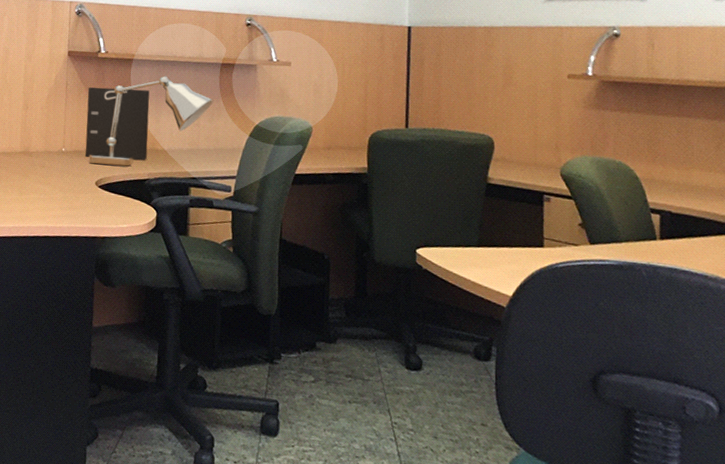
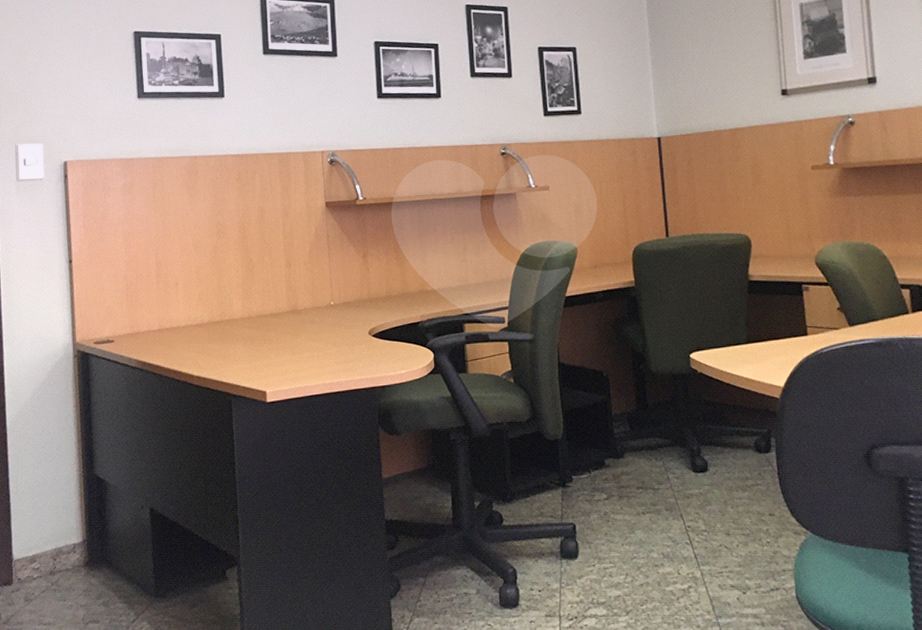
binder: present [85,87,150,161] -> none [350,232,418,307]
desk lamp: present [88,76,214,167] -> none [359,215,478,314]

